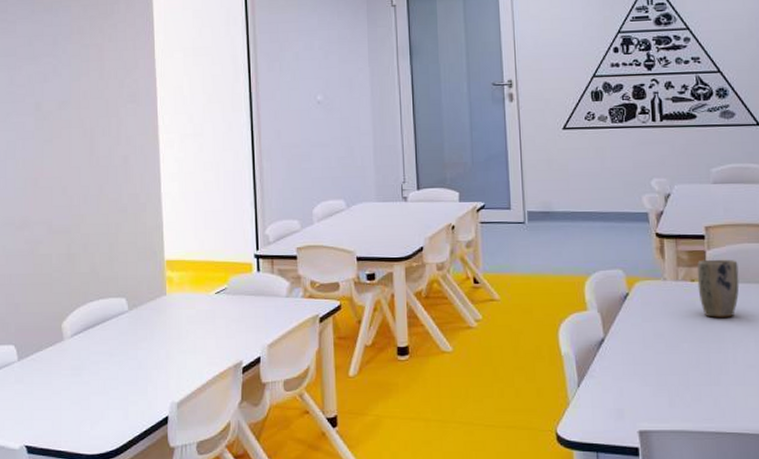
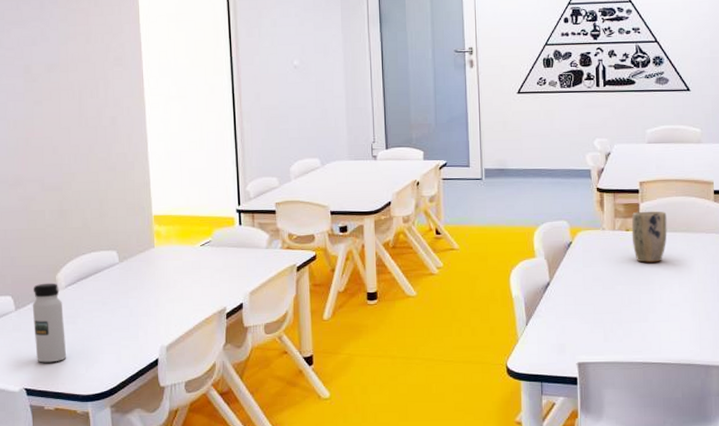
water bottle: none [36,331,71,418] -> present [32,283,67,363]

